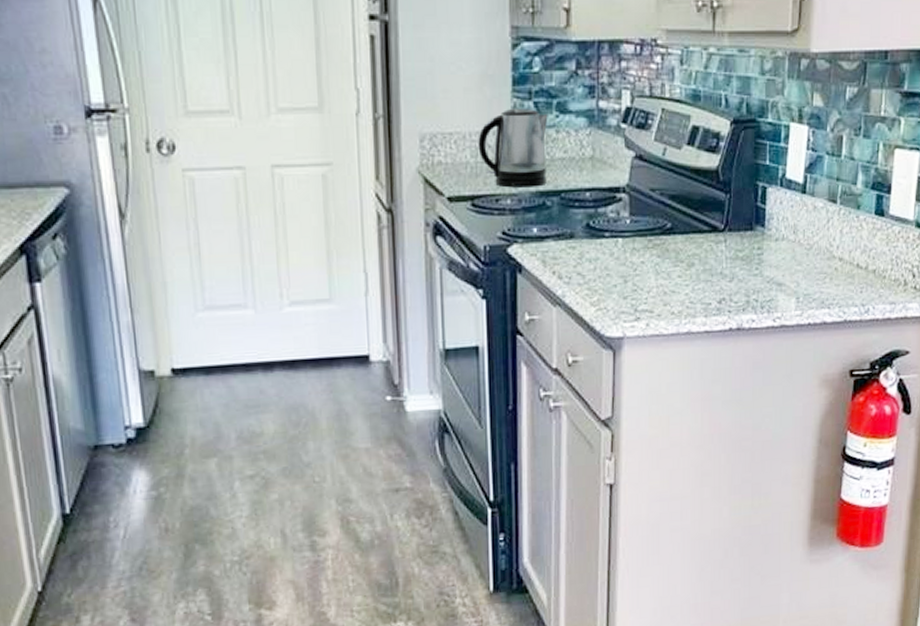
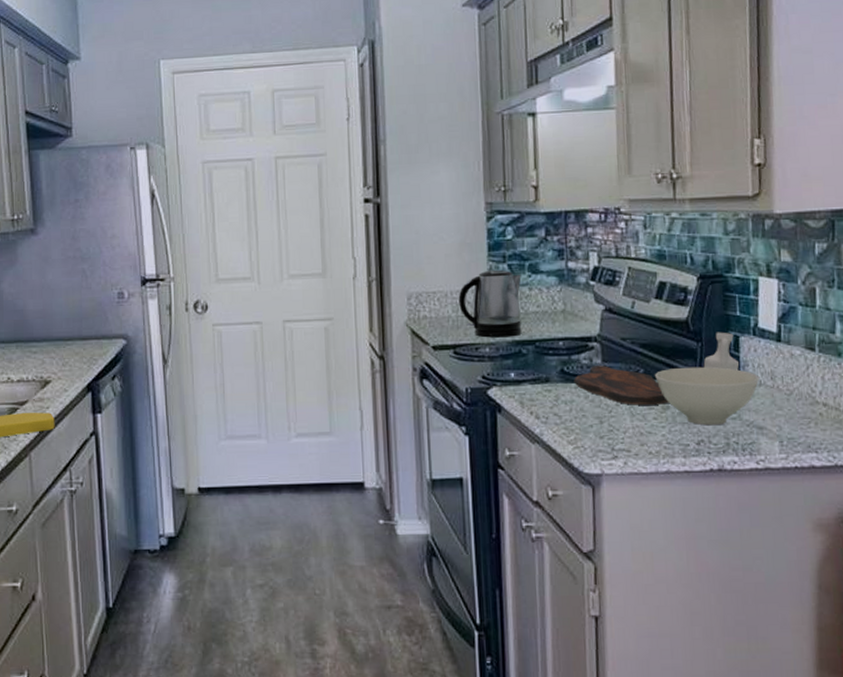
cutting board: none [599,219,694,263] -> present [574,365,669,405]
bowl: none [682,220,783,283] -> present [655,366,760,426]
ceramic jug: none [730,182,765,224] -> present [703,332,740,371]

